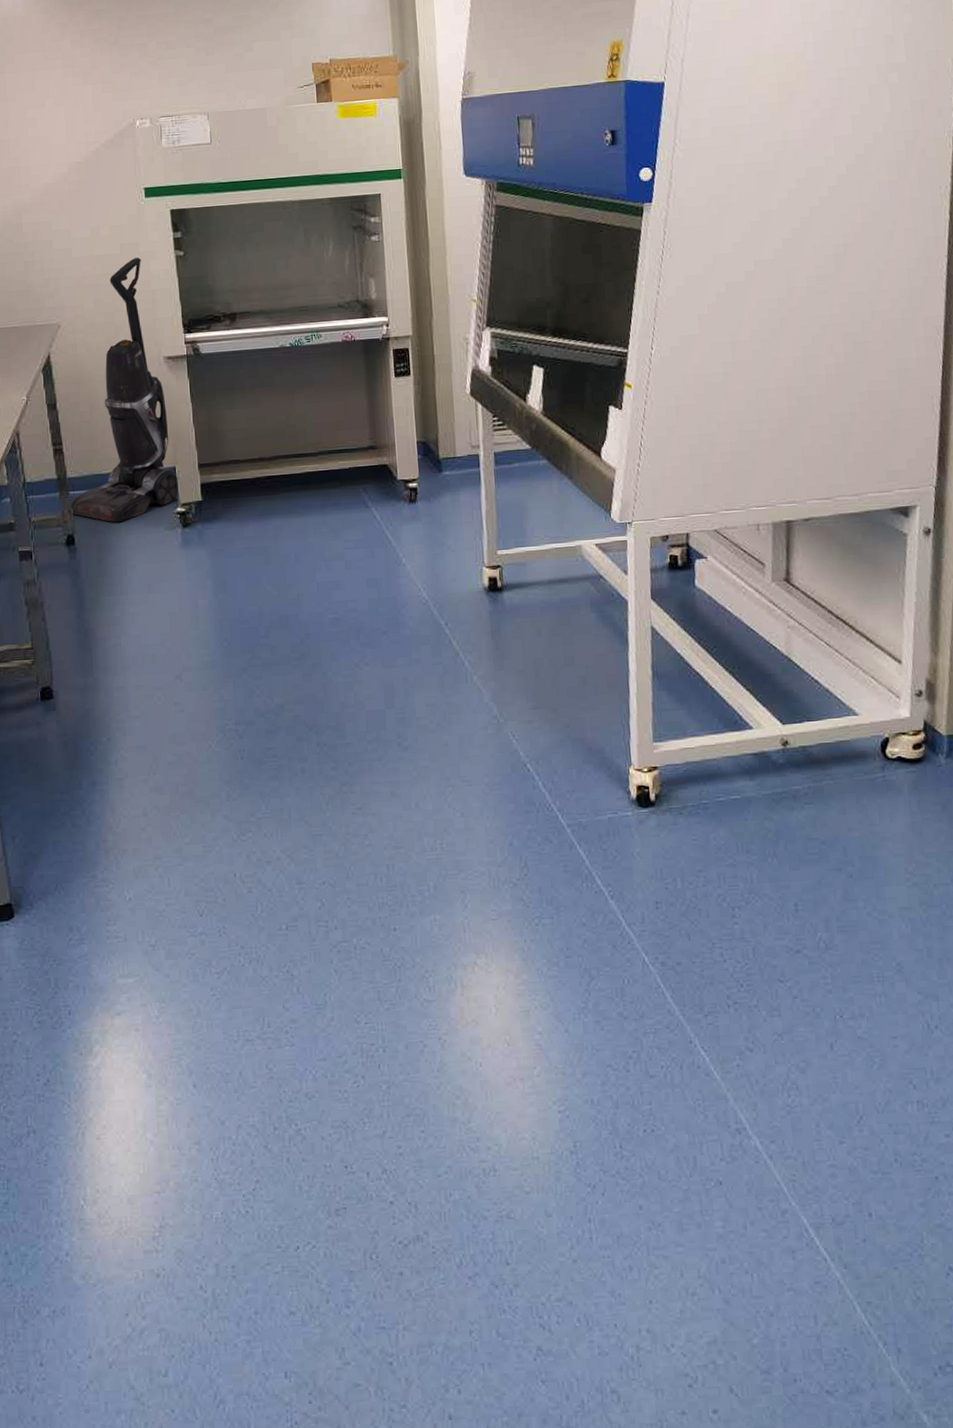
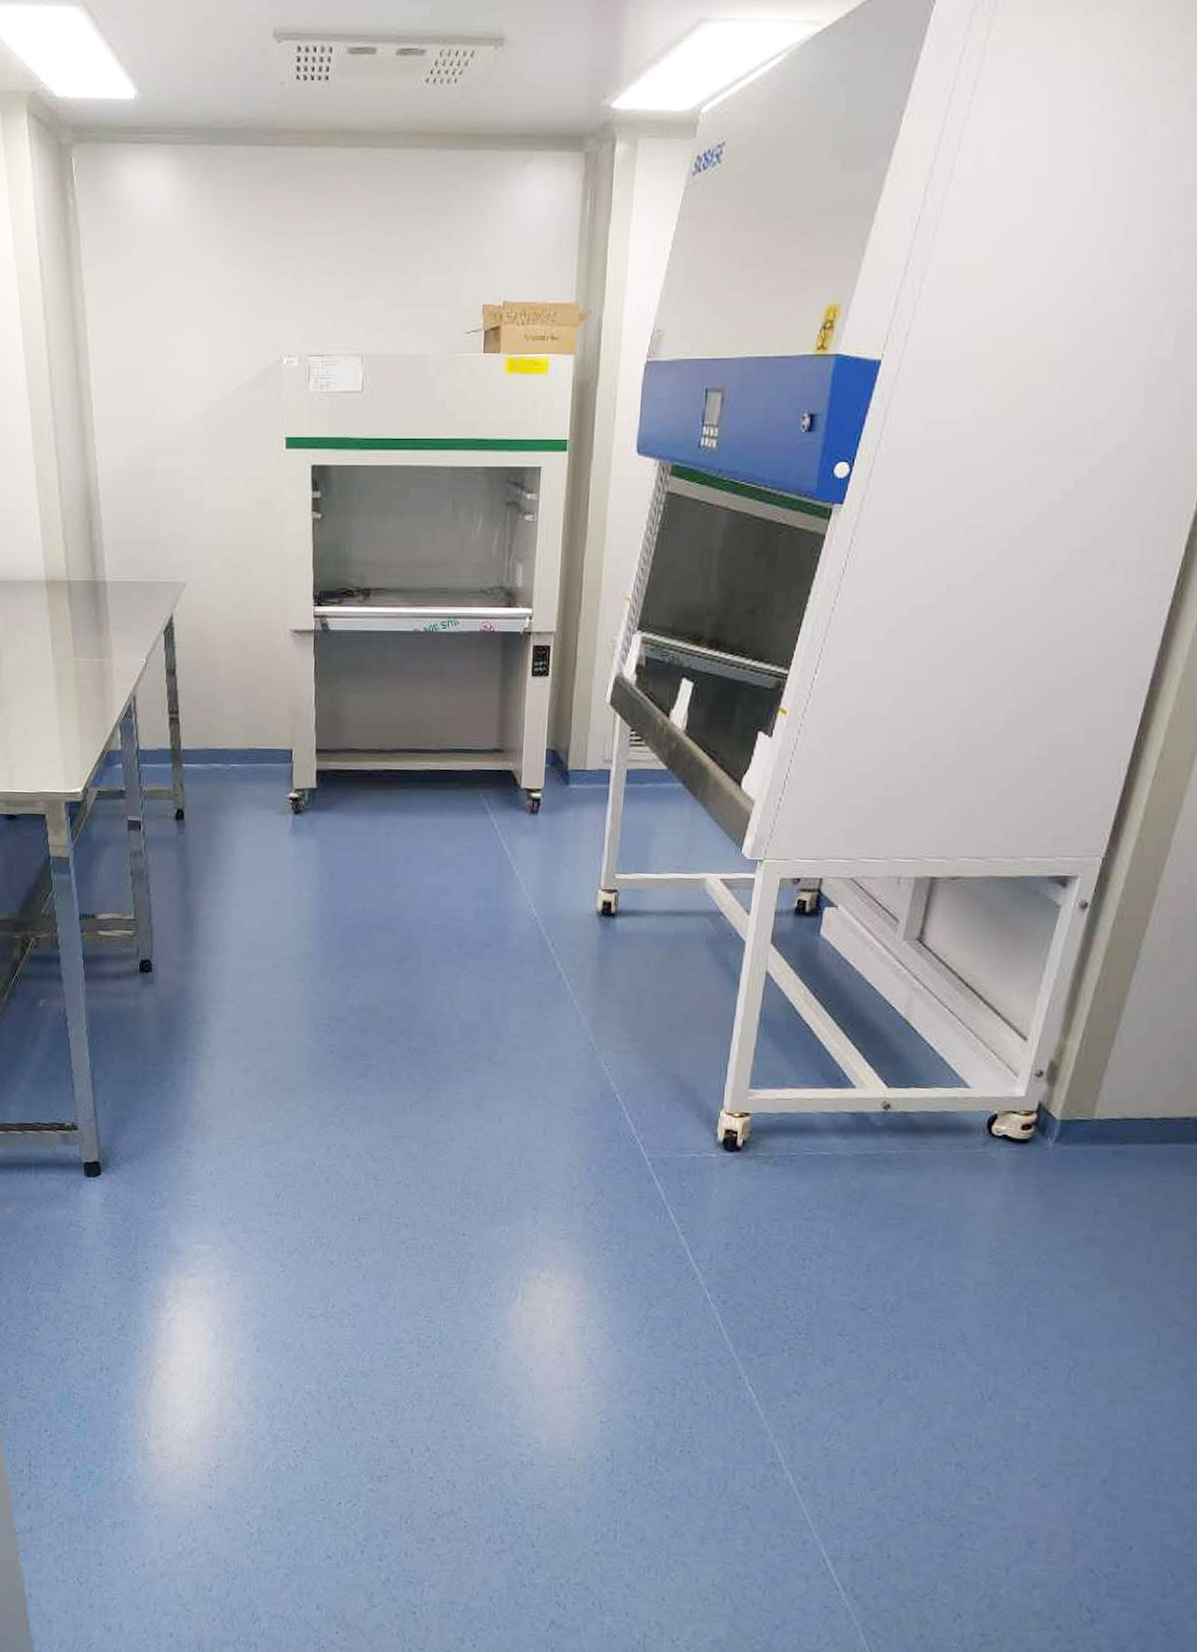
vacuum cleaner: present [69,257,180,523] -> none [181,515,295,802]

